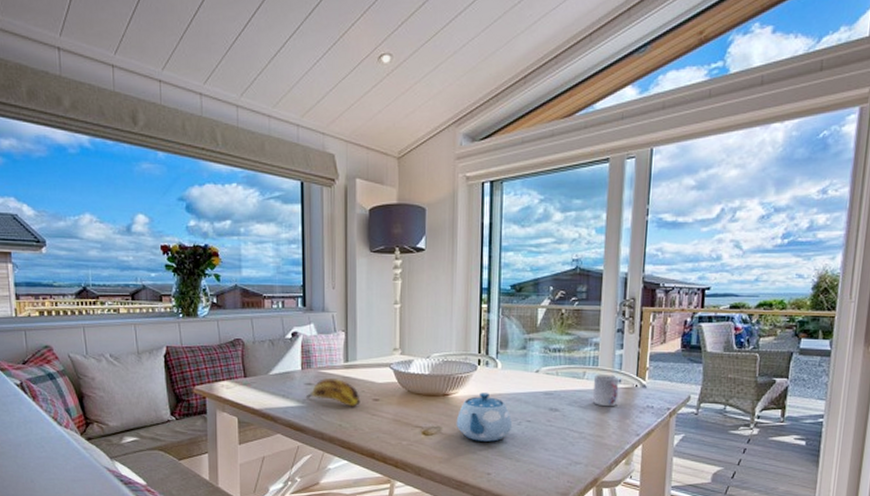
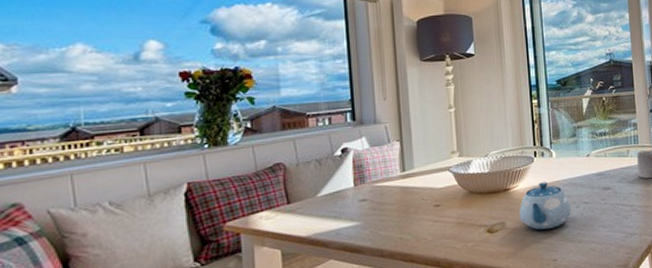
banana: present [305,377,360,407] -> none [360,189,421,218]

